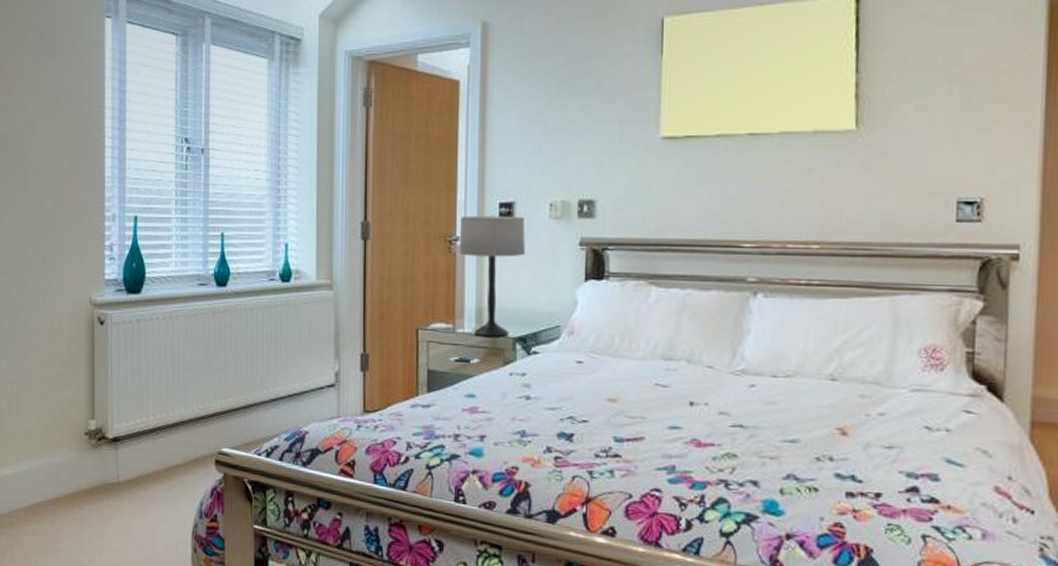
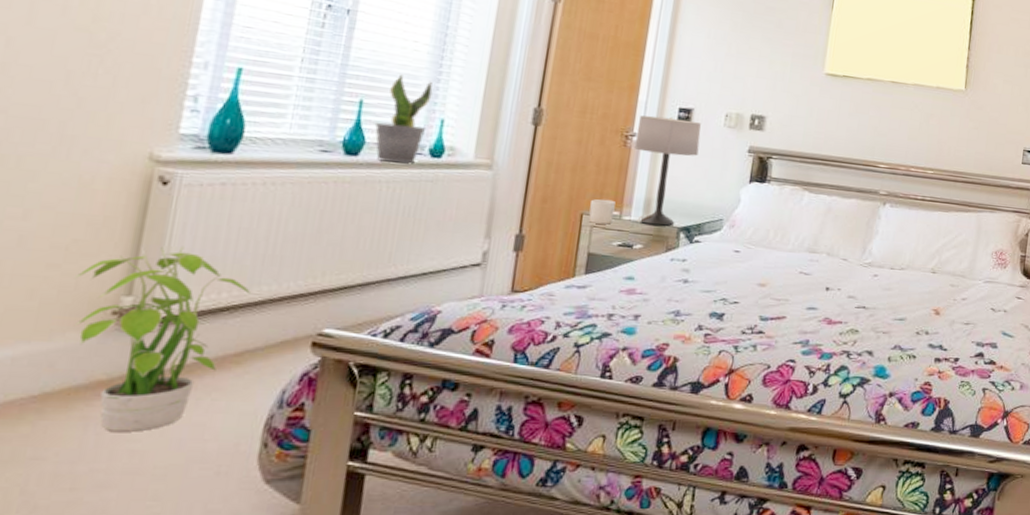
potted plant: none [59,376,168,533] -> present [74,246,251,432]
potted plant: none [235,204,275,290] -> present [374,74,433,163]
mug: none [423,311,448,340] -> present [588,198,616,225]

